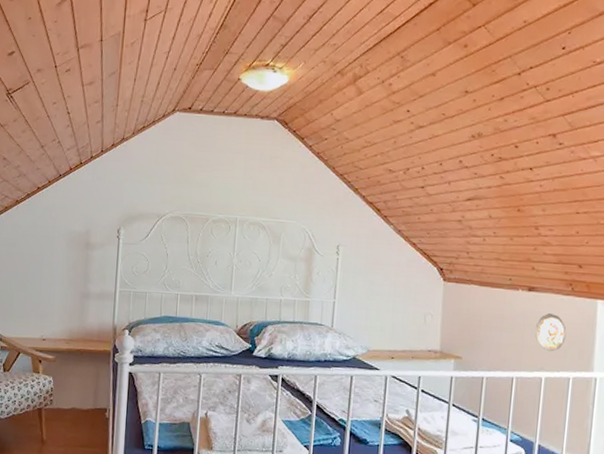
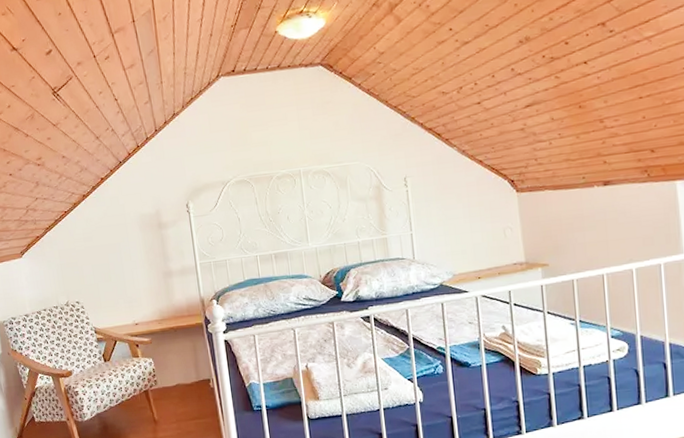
decorative plate: present [535,314,566,352] -> none [617,204,650,242]

